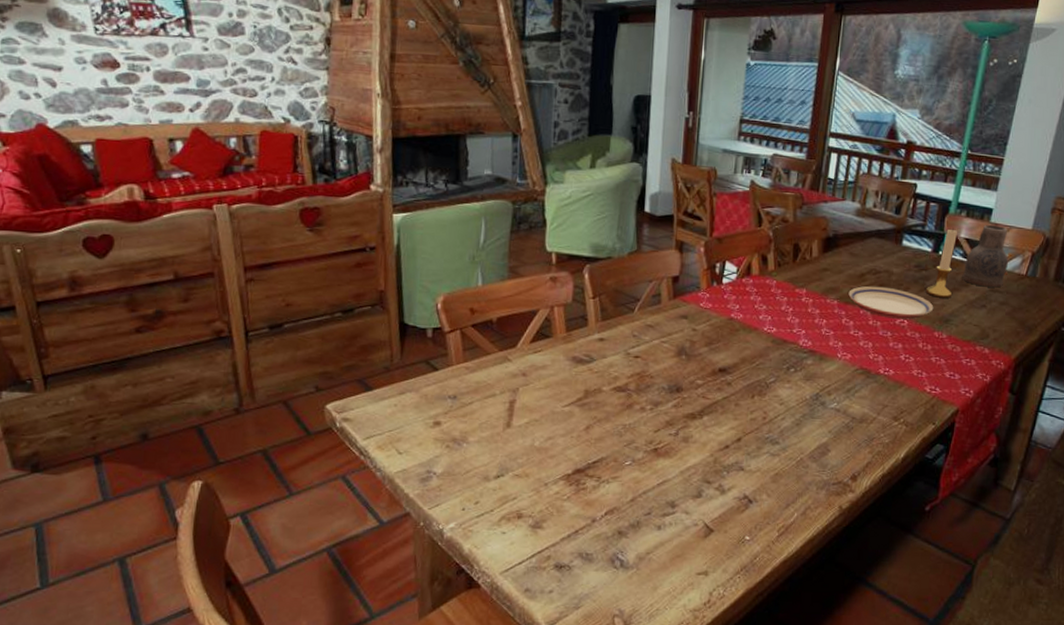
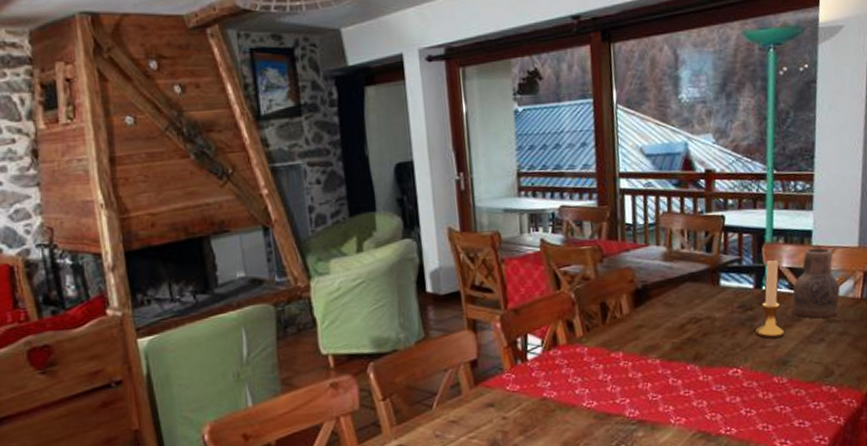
plate: present [848,285,934,320] -> none [670,335,768,370]

